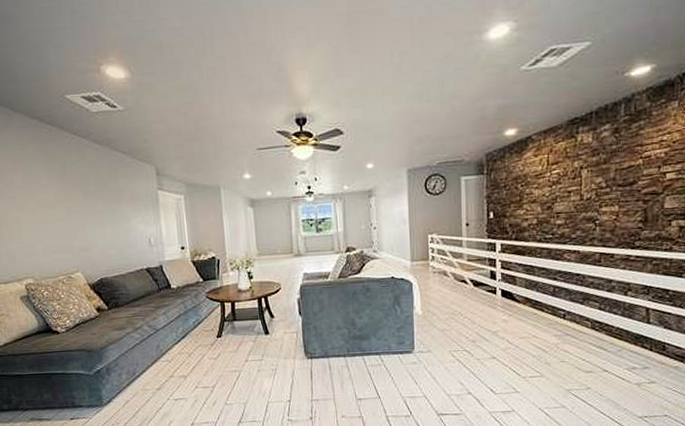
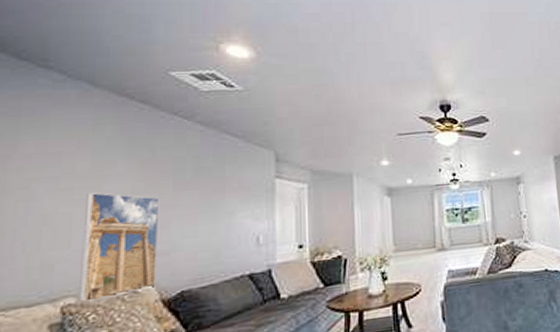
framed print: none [25,201,83,281] -> present [79,193,160,301]

